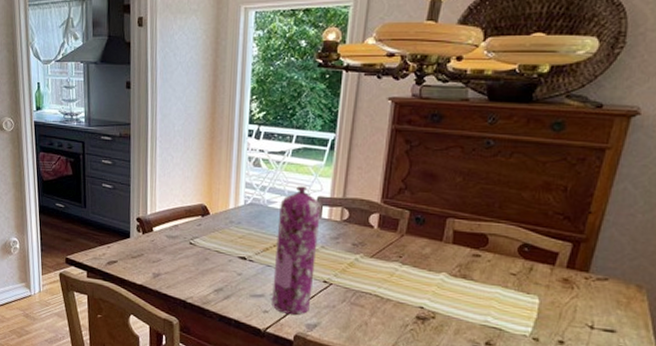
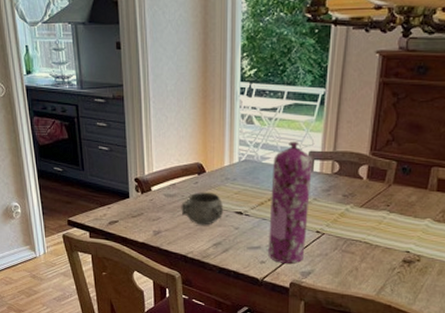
decorative bowl: none [182,234,227,270] -> present [181,192,224,225]

